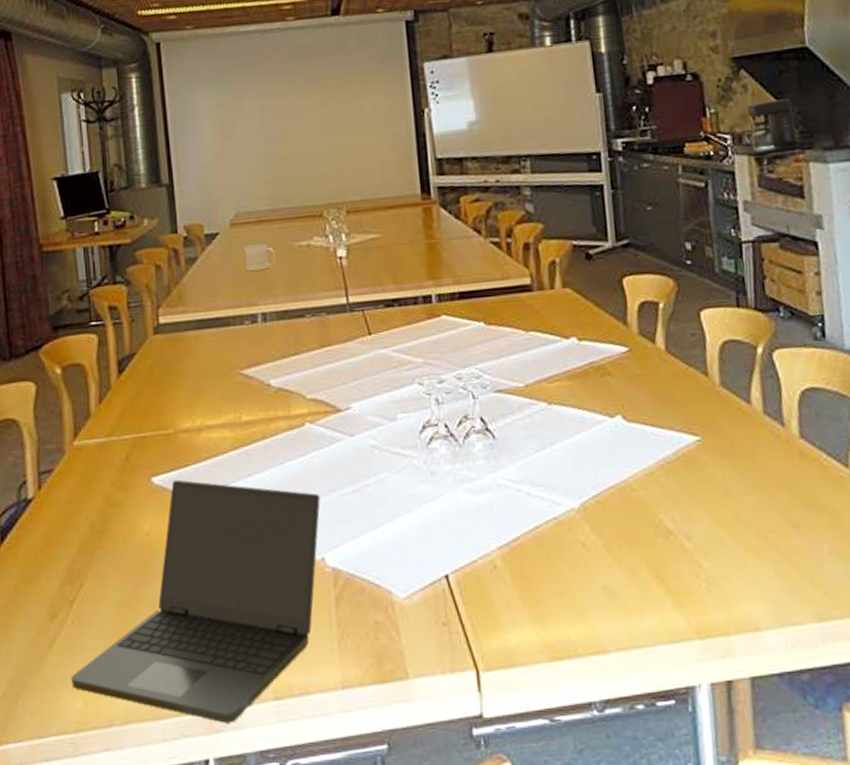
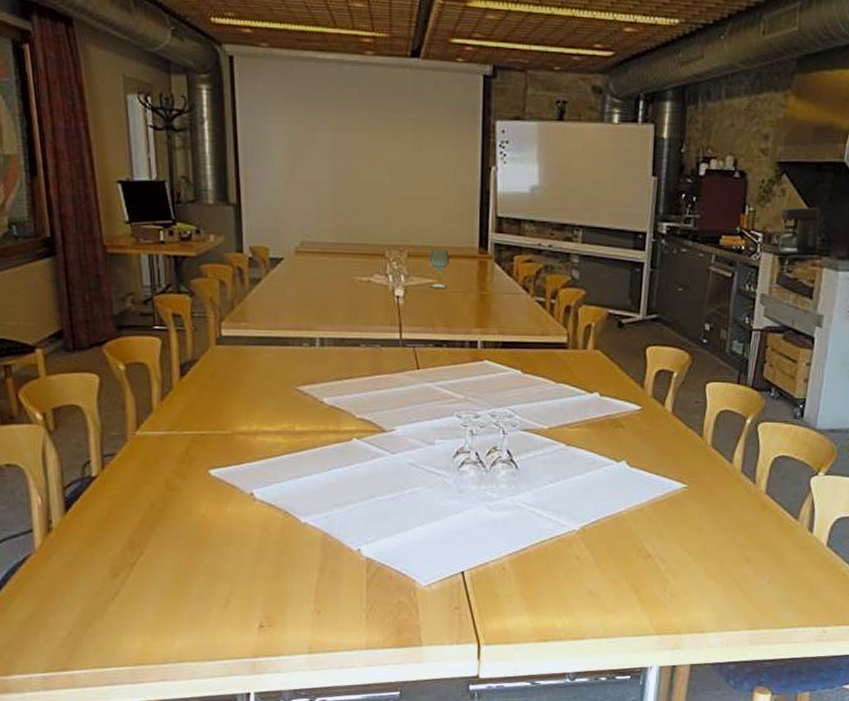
laptop: present [71,479,320,723] -> none [131,474,361,668]
mug: present [244,244,275,271] -> none [307,274,336,299]
wine glass: none [369,200,392,243] -> present [429,248,450,288]

